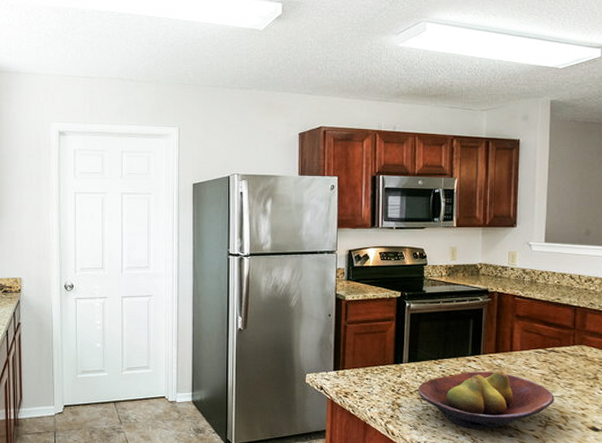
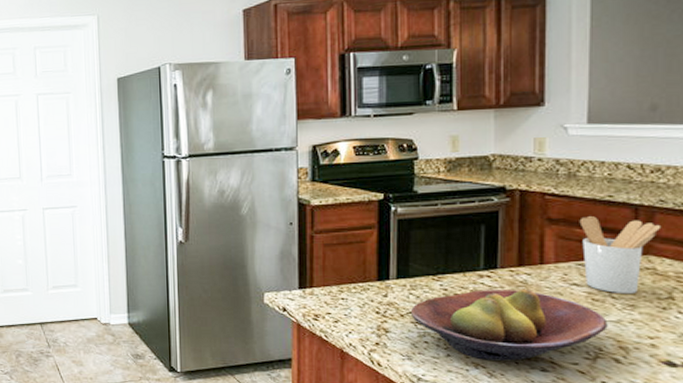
utensil holder: none [537,314,591,376] -> present [579,216,662,295]

